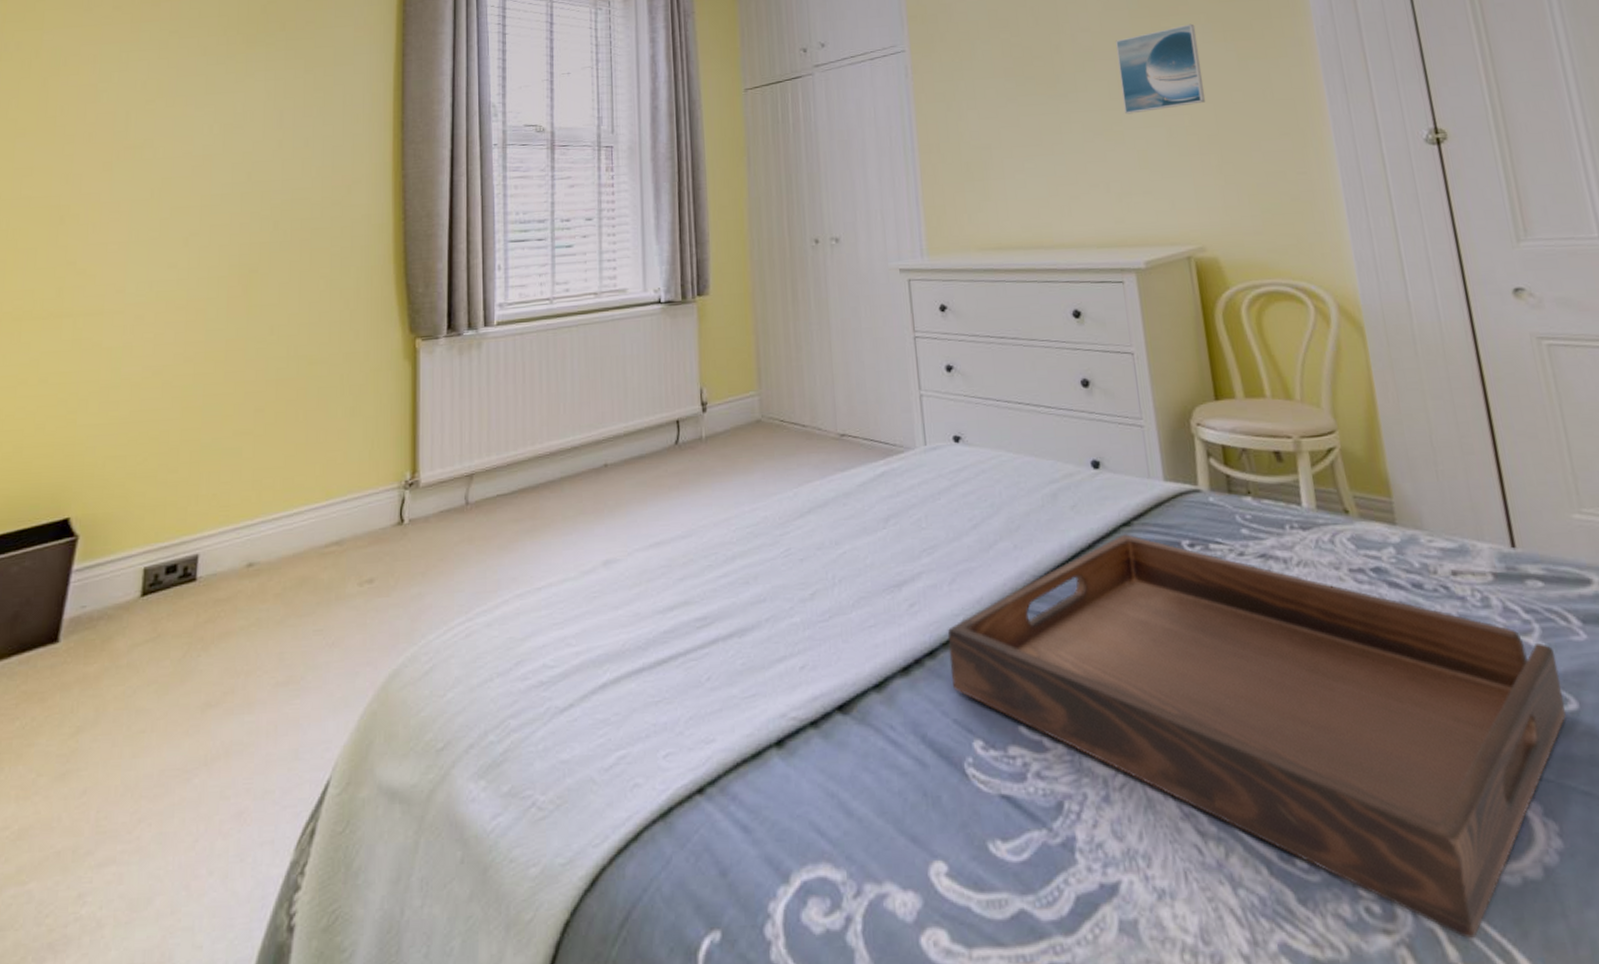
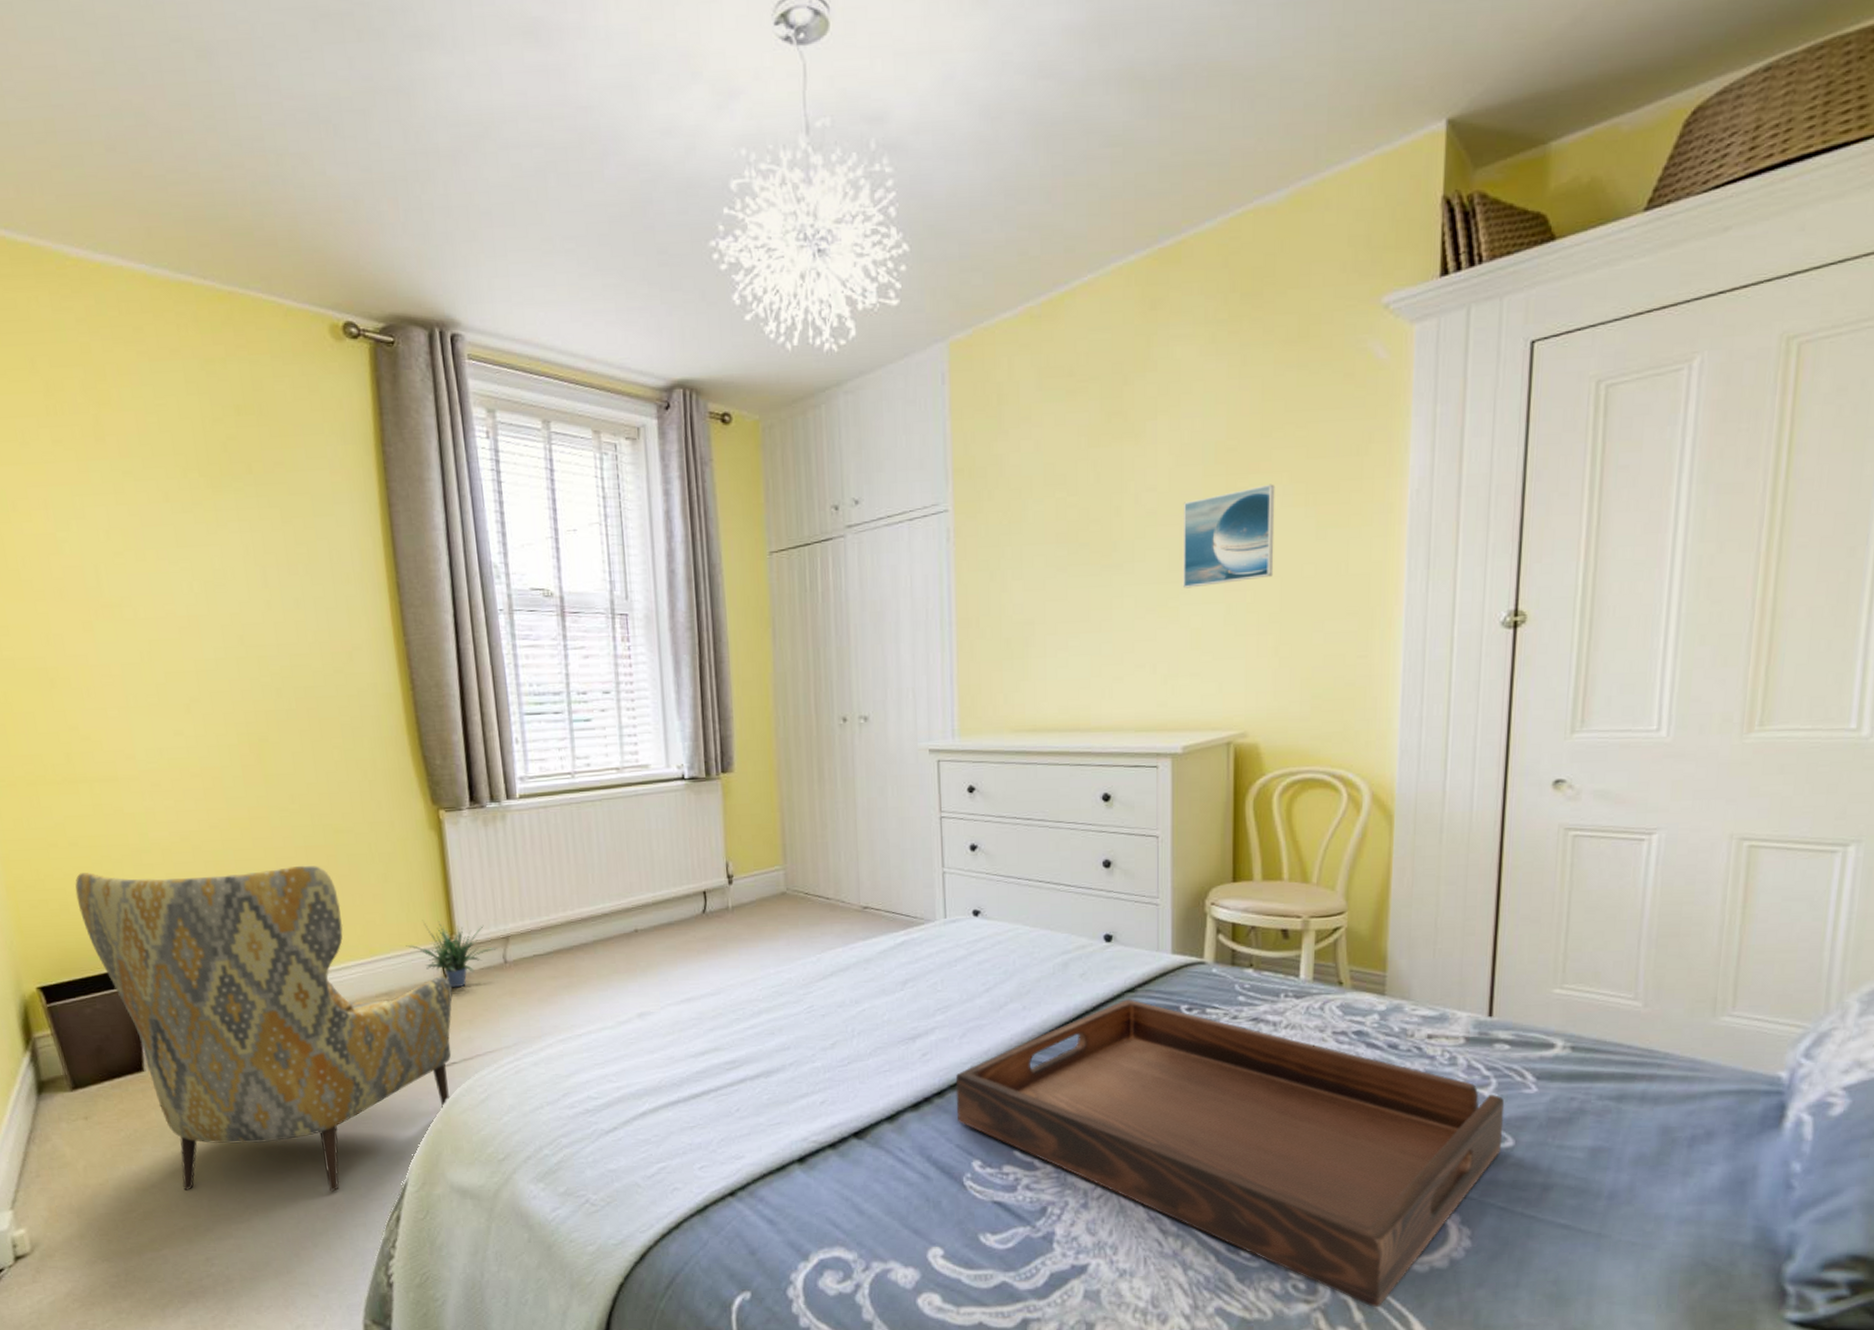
armchair: none [32,399,407,798] -> present [75,865,453,1192]
potted plant: none [364,457,460,535] -> present [406,919,498,988]

